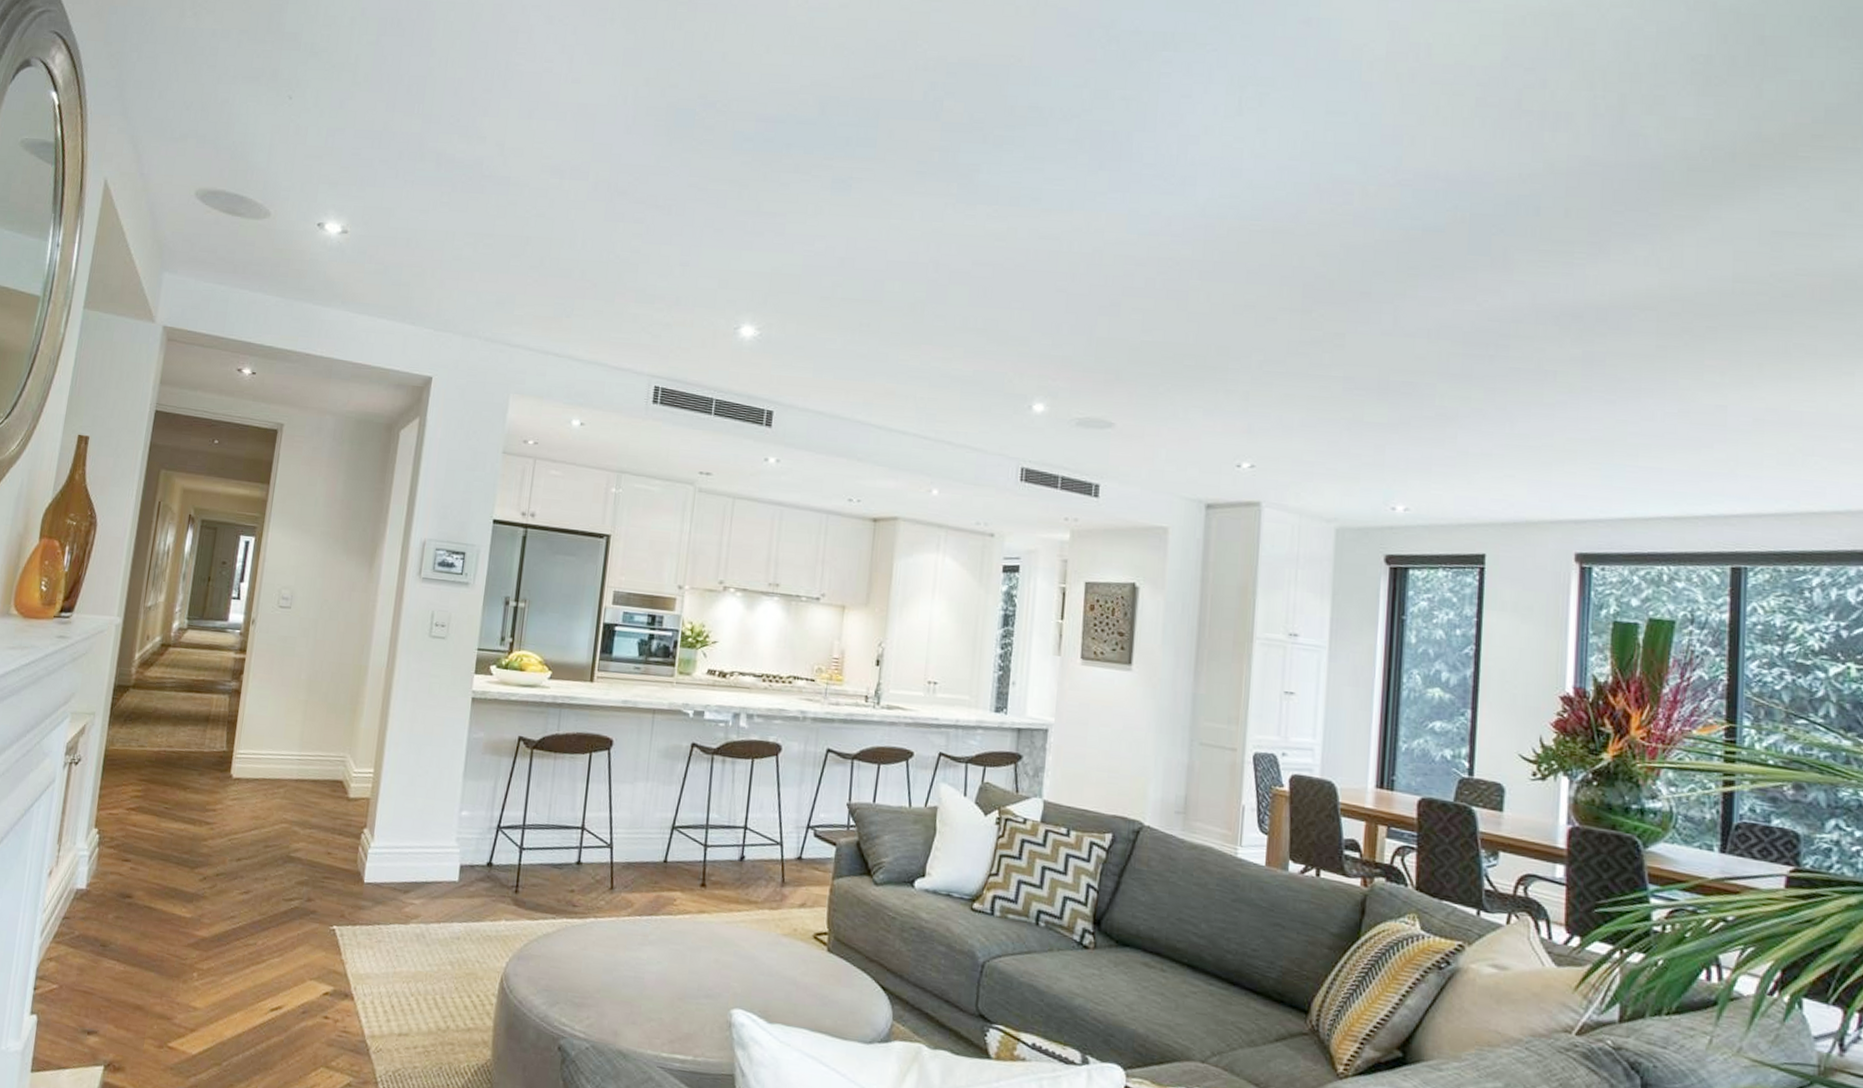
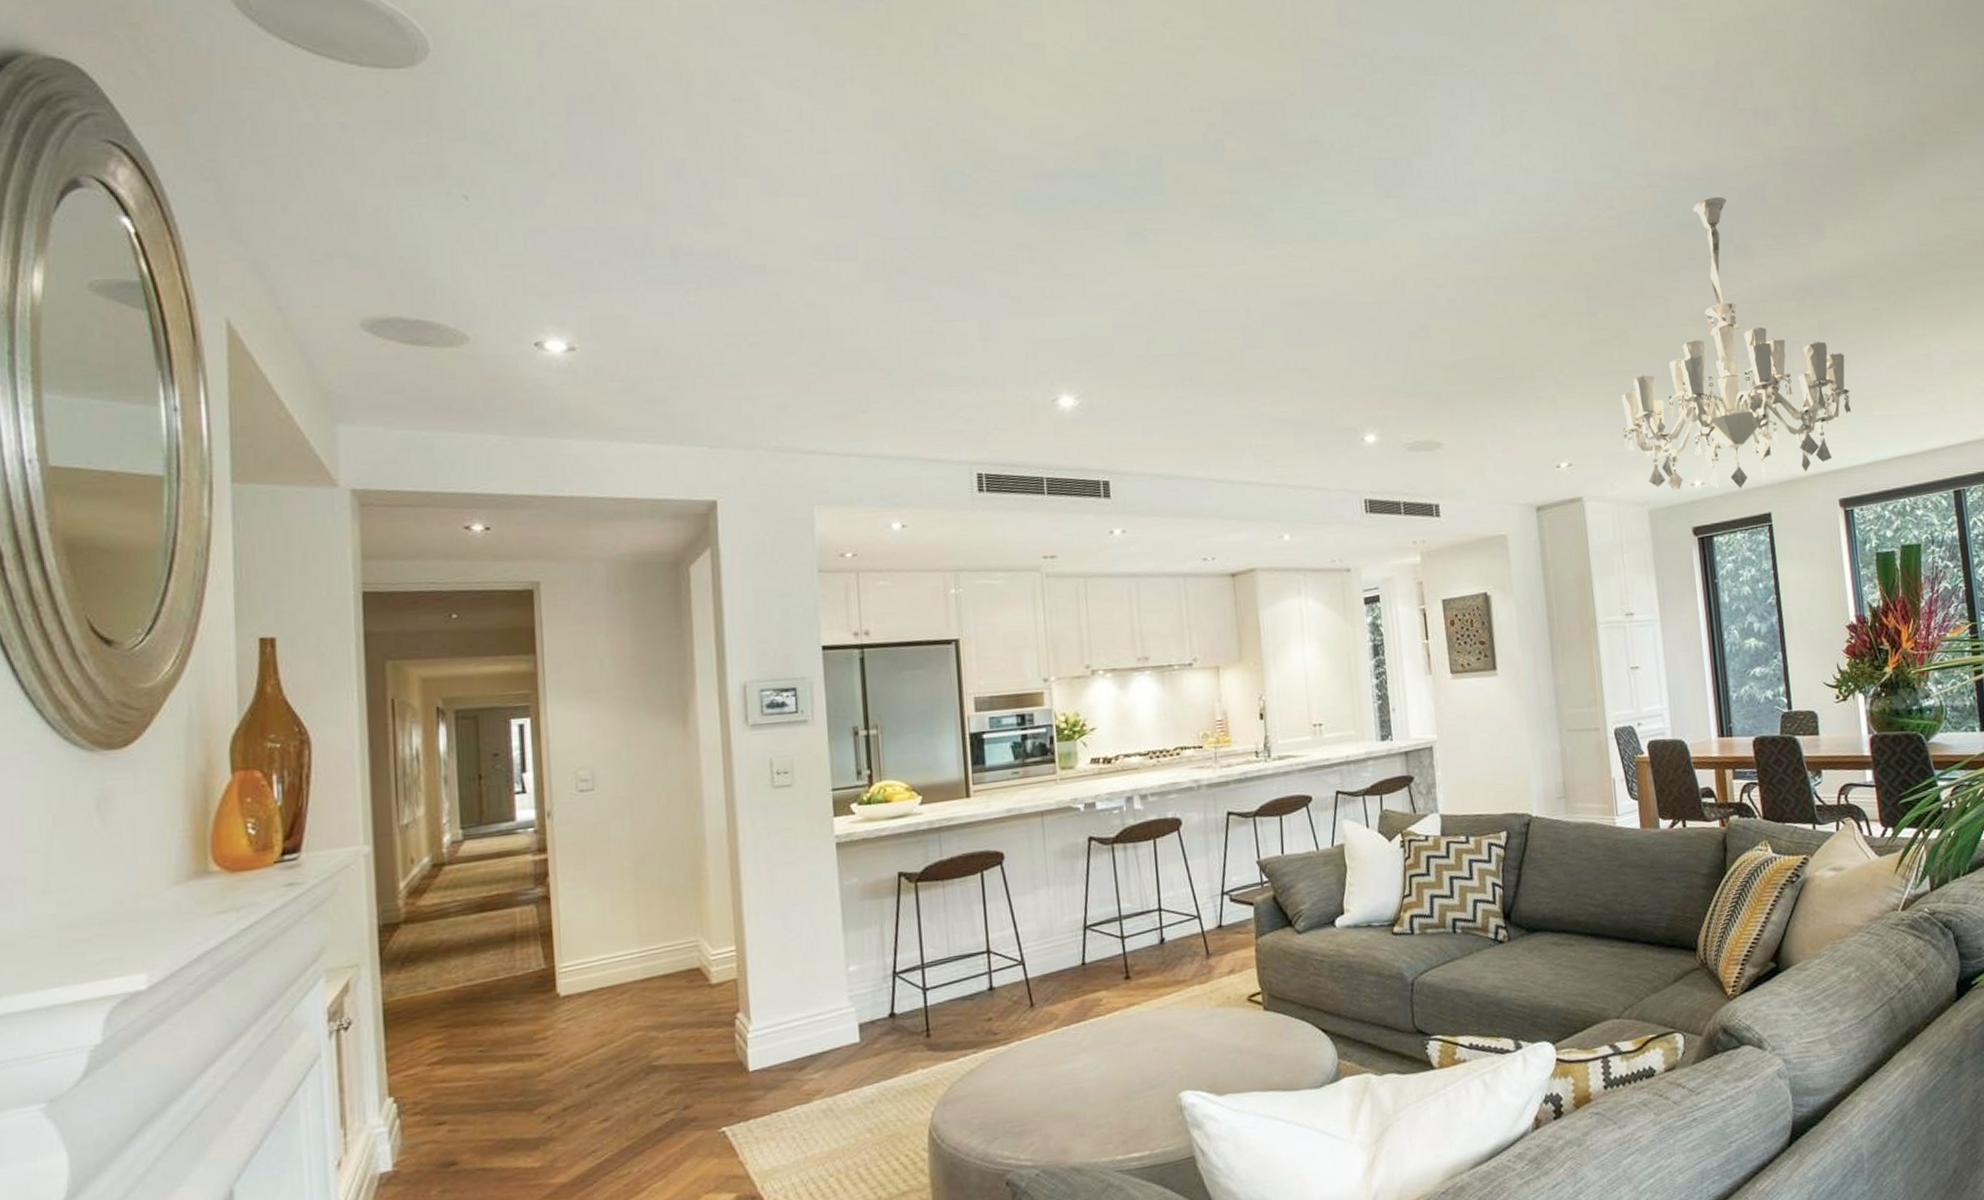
chandelier: none [1319,202,1612,523] -> present [1622,197,1852,491]

